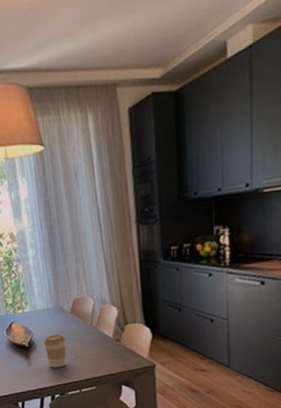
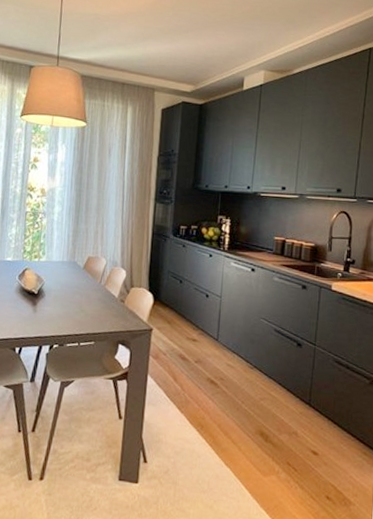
coffee cup: present [44,334,67,368] -> none [53,286,74,319]

